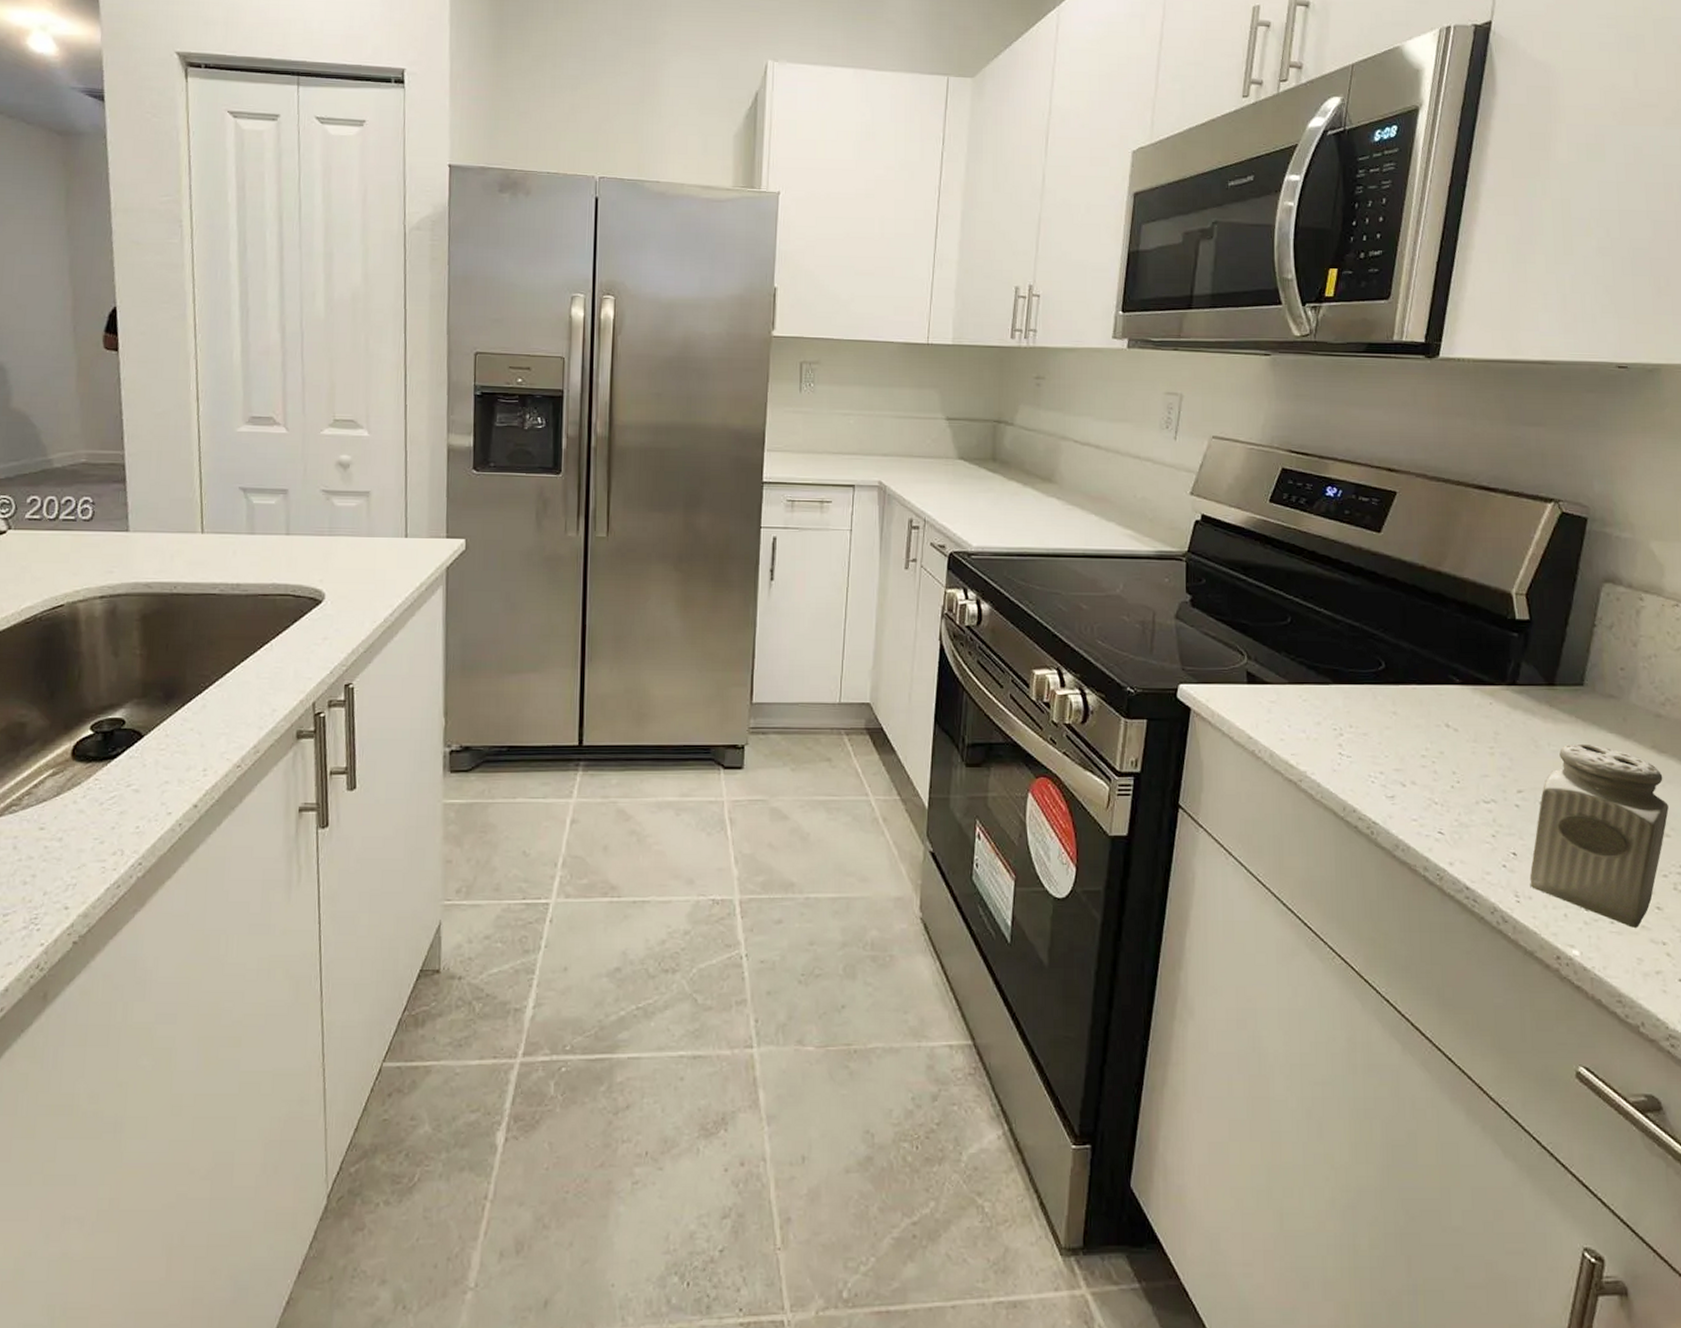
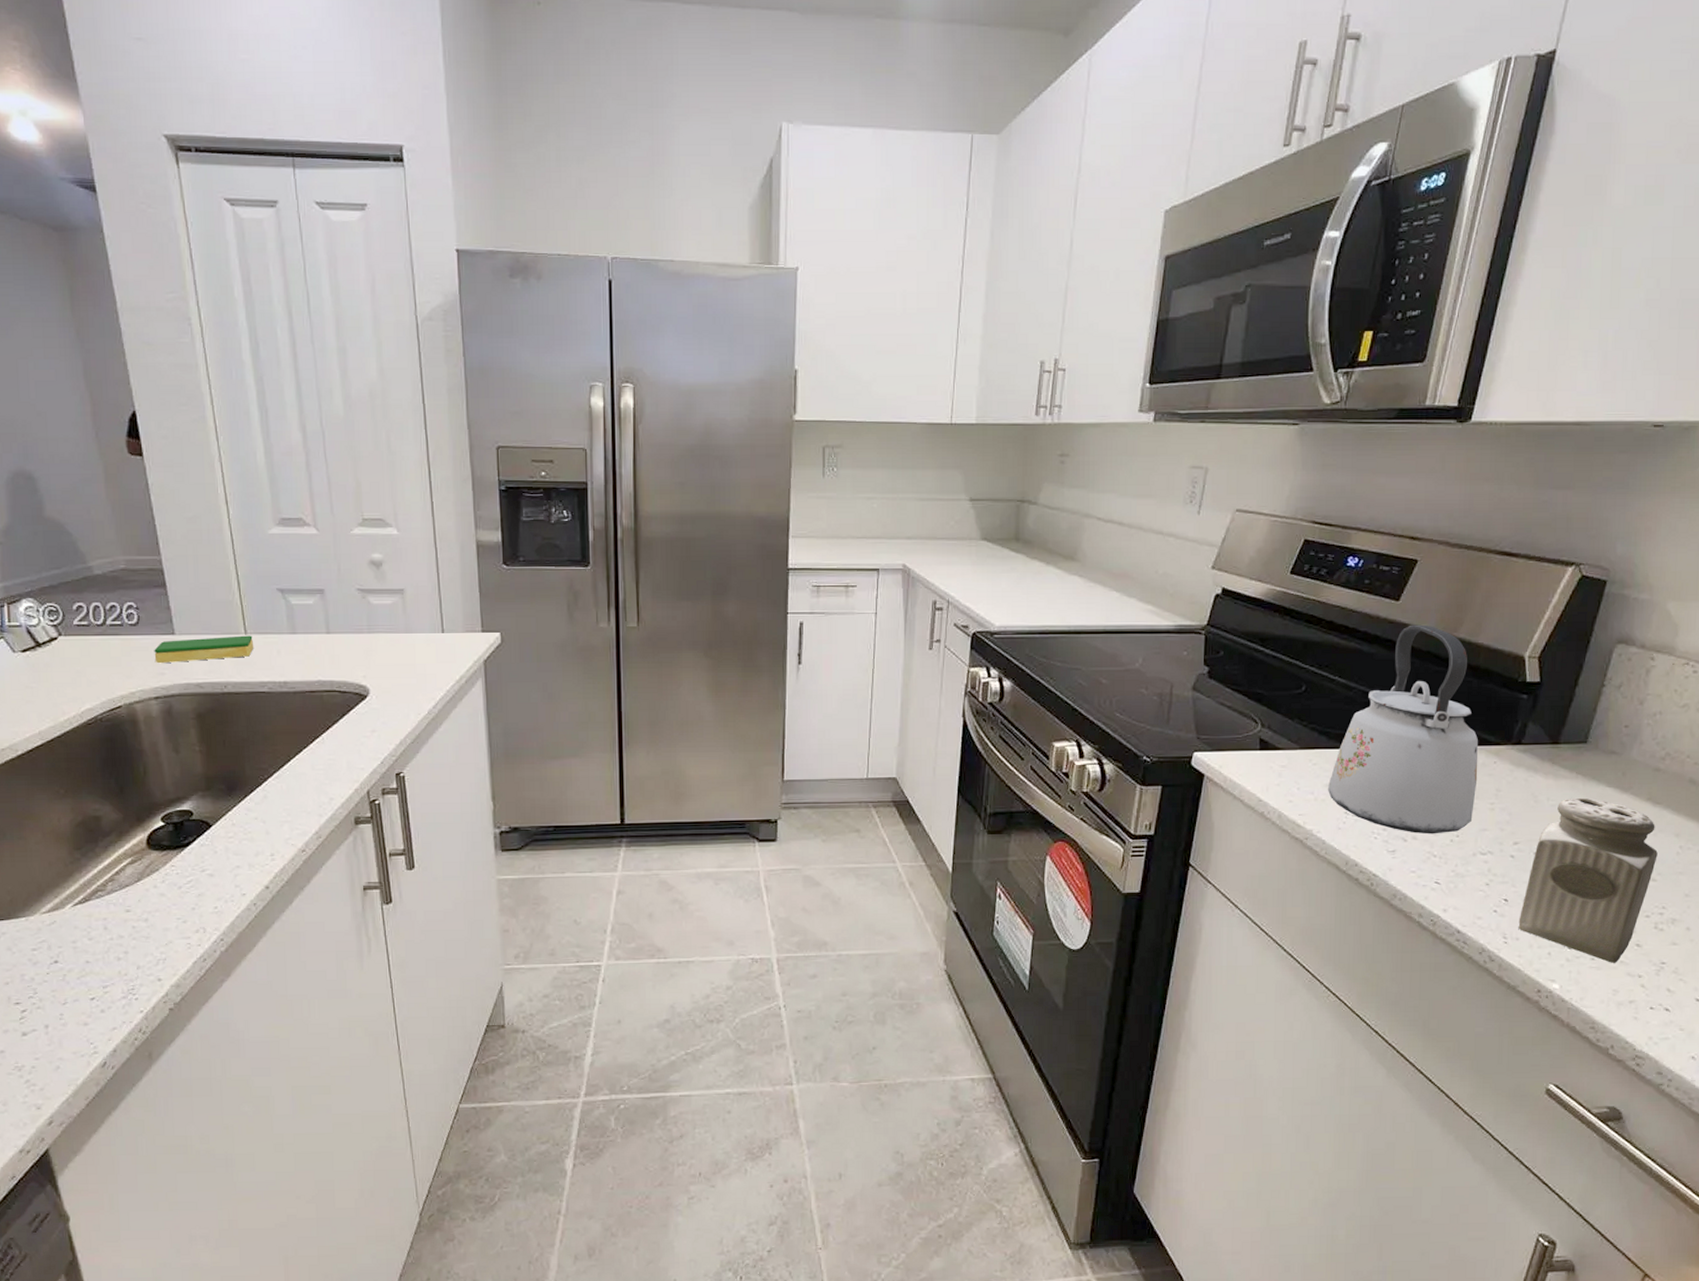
dish sponge: none [105,534,210,562] -> present [154,635,254,664]
kettle: none [1319,557,1474,780] -> present [1327,624,1478,834]

